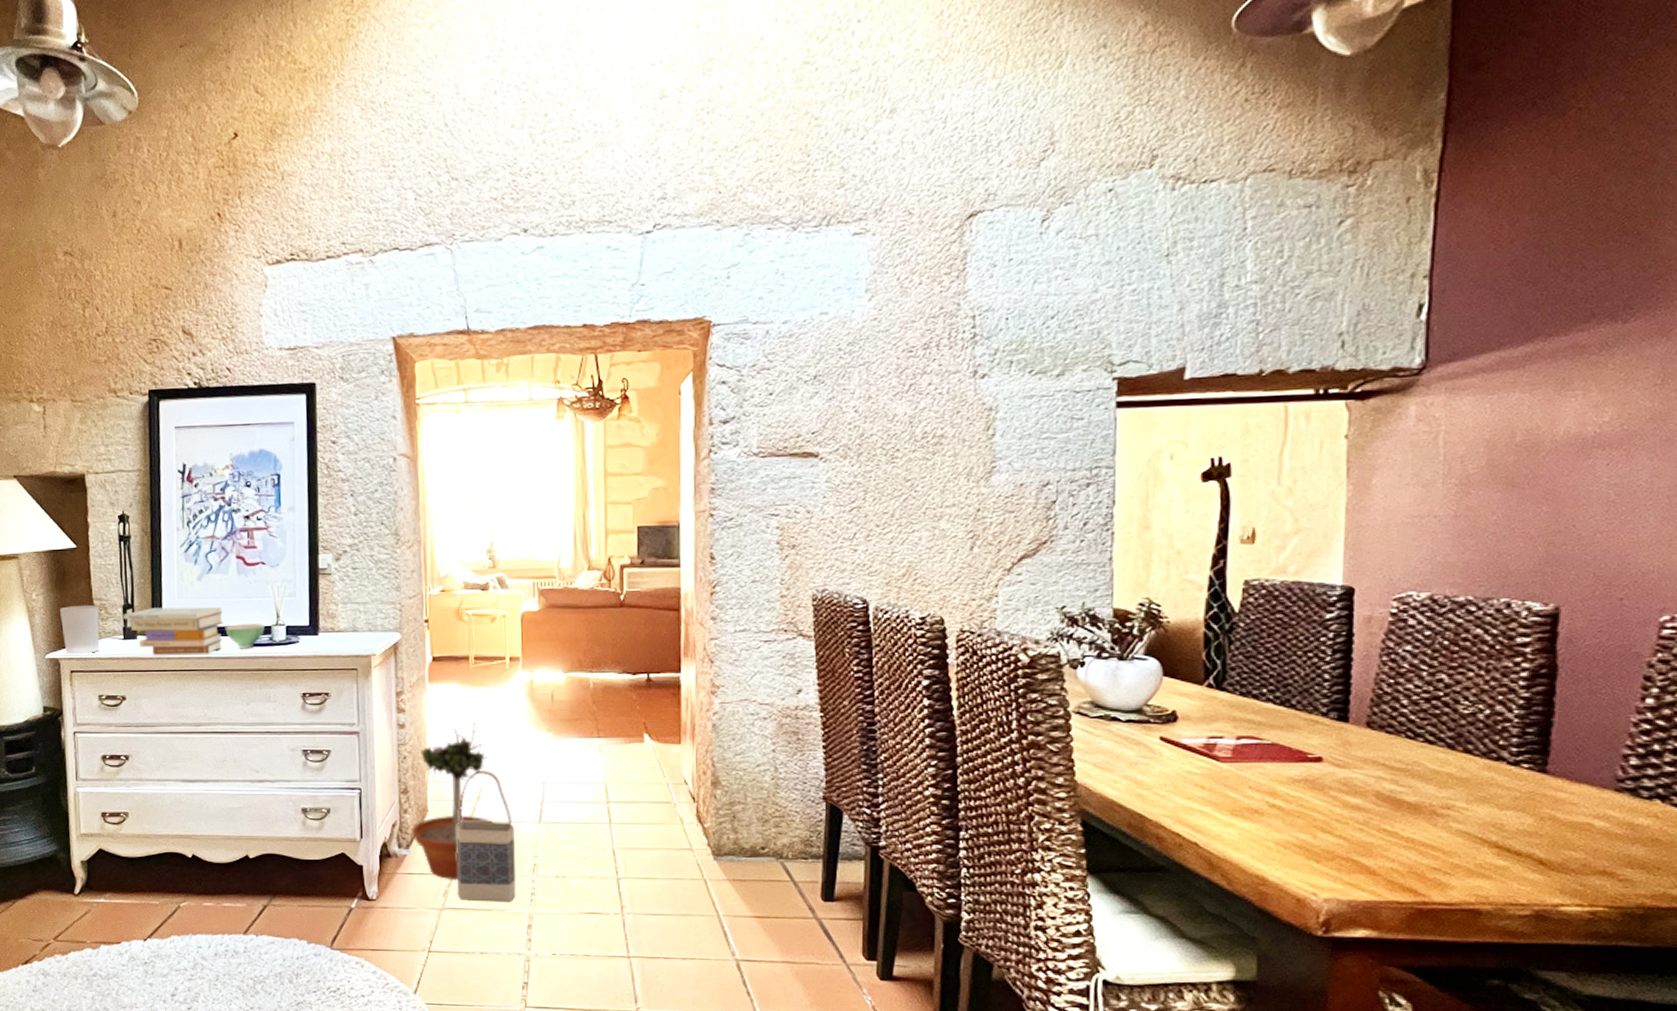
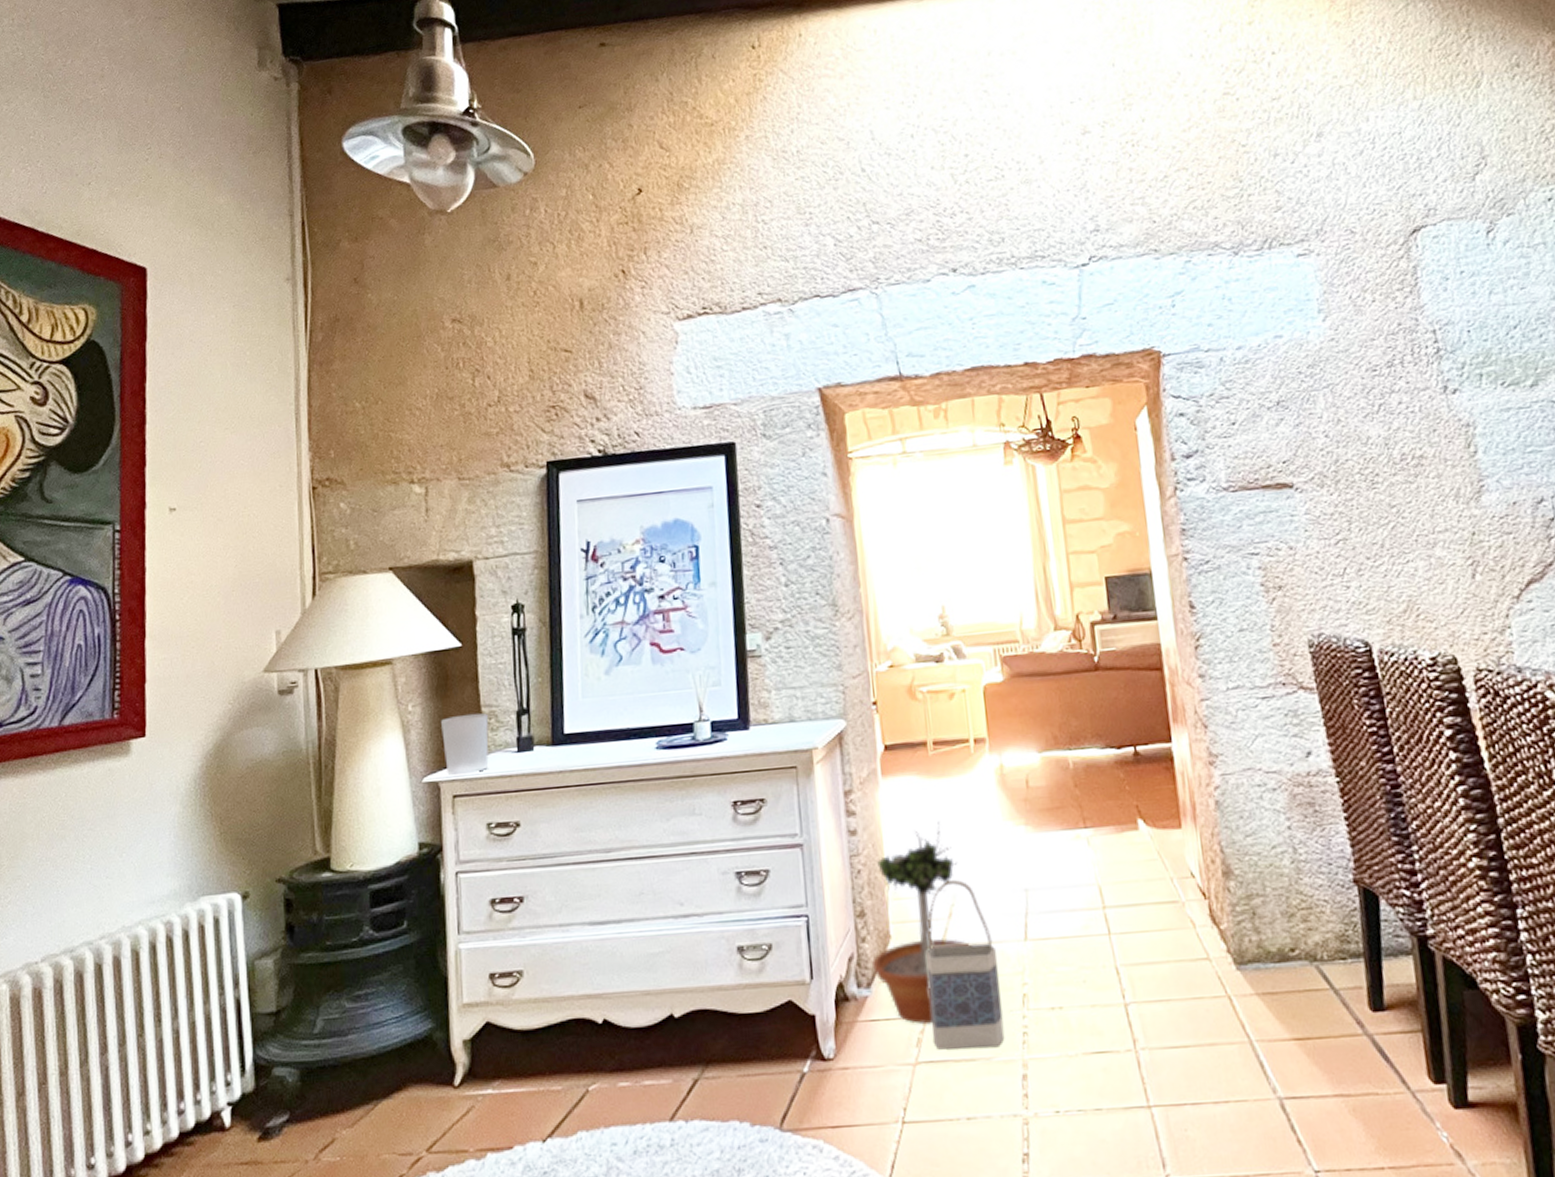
books: present [123,607,223,656] -> none [517,705,637,770]
bowl: present [225,622,265,649] -> none [638,719,687,753]

